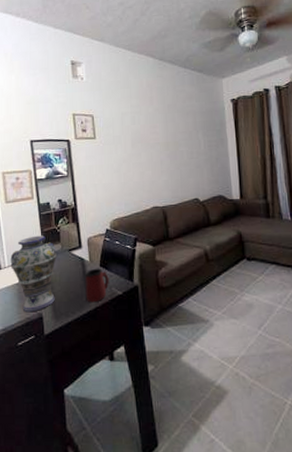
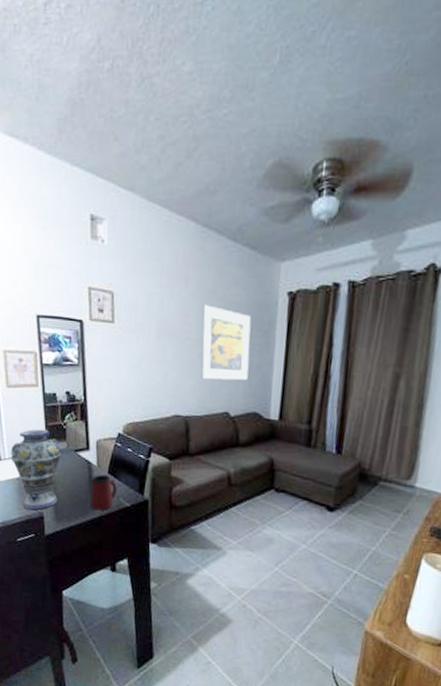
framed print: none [166,116,210,175] -> present [200,304,252,381]

